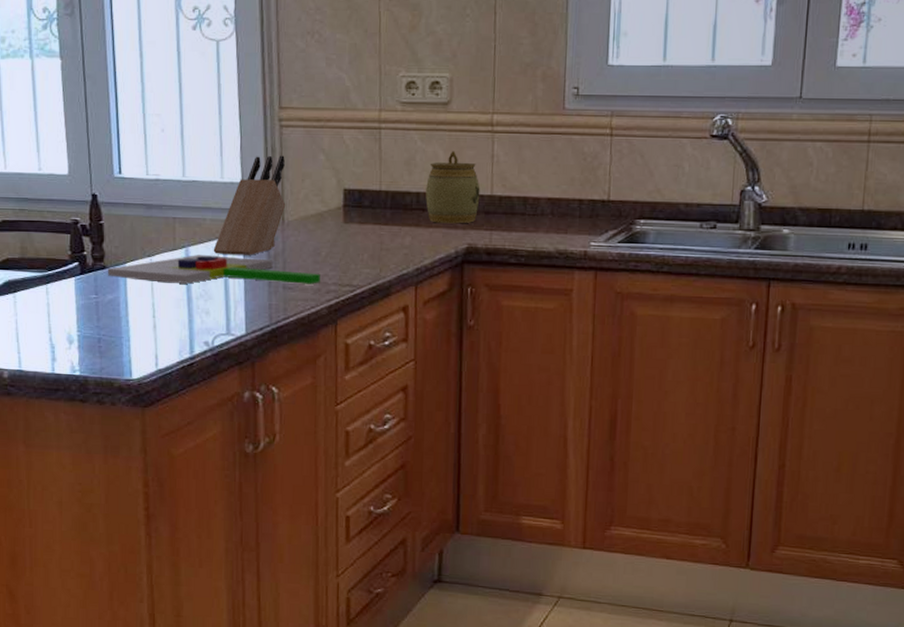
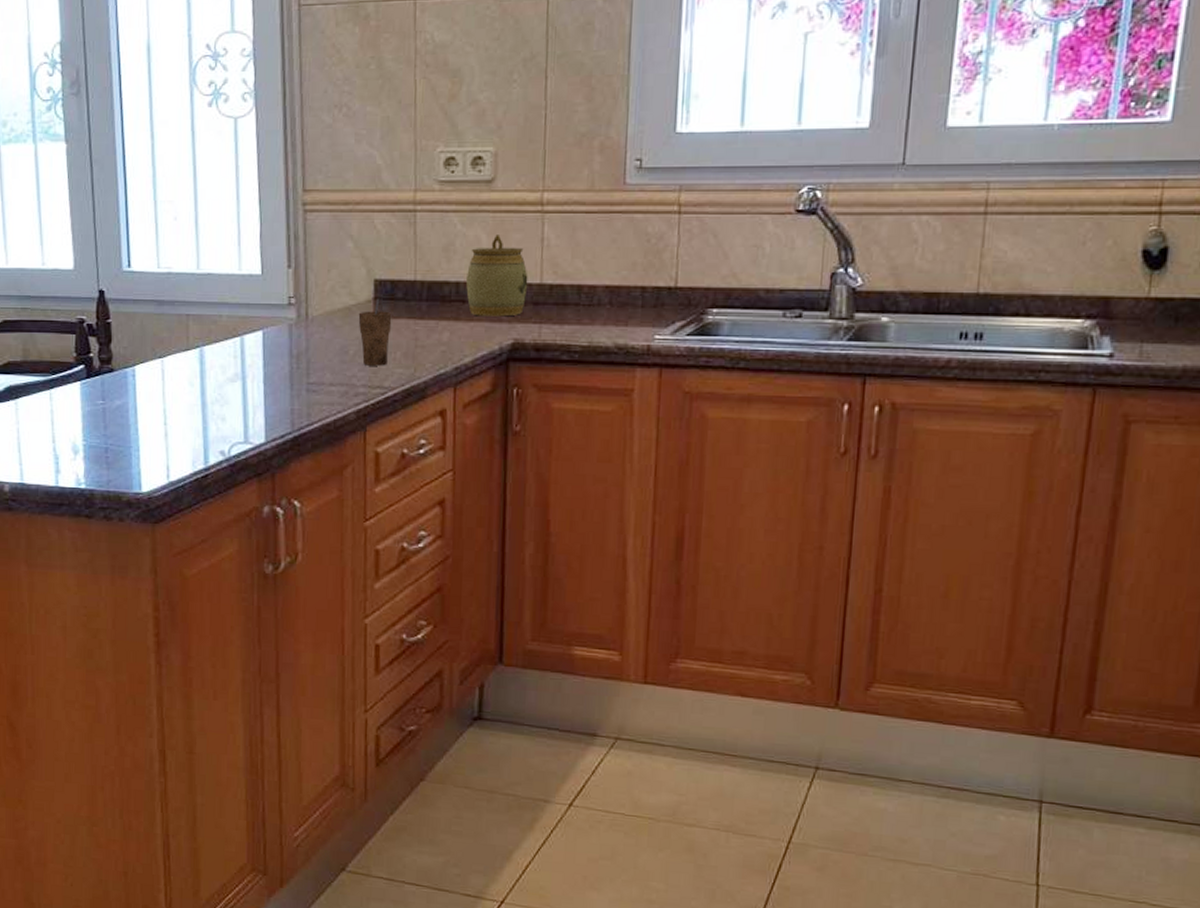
chopping board: present [107,255,320,284] -> none [115,355,348,387]
knife block: present [213,155,286,255] -> none [230,243,310,355]
cup: none [329,205,360,266] -> present [358,298,392,366]

